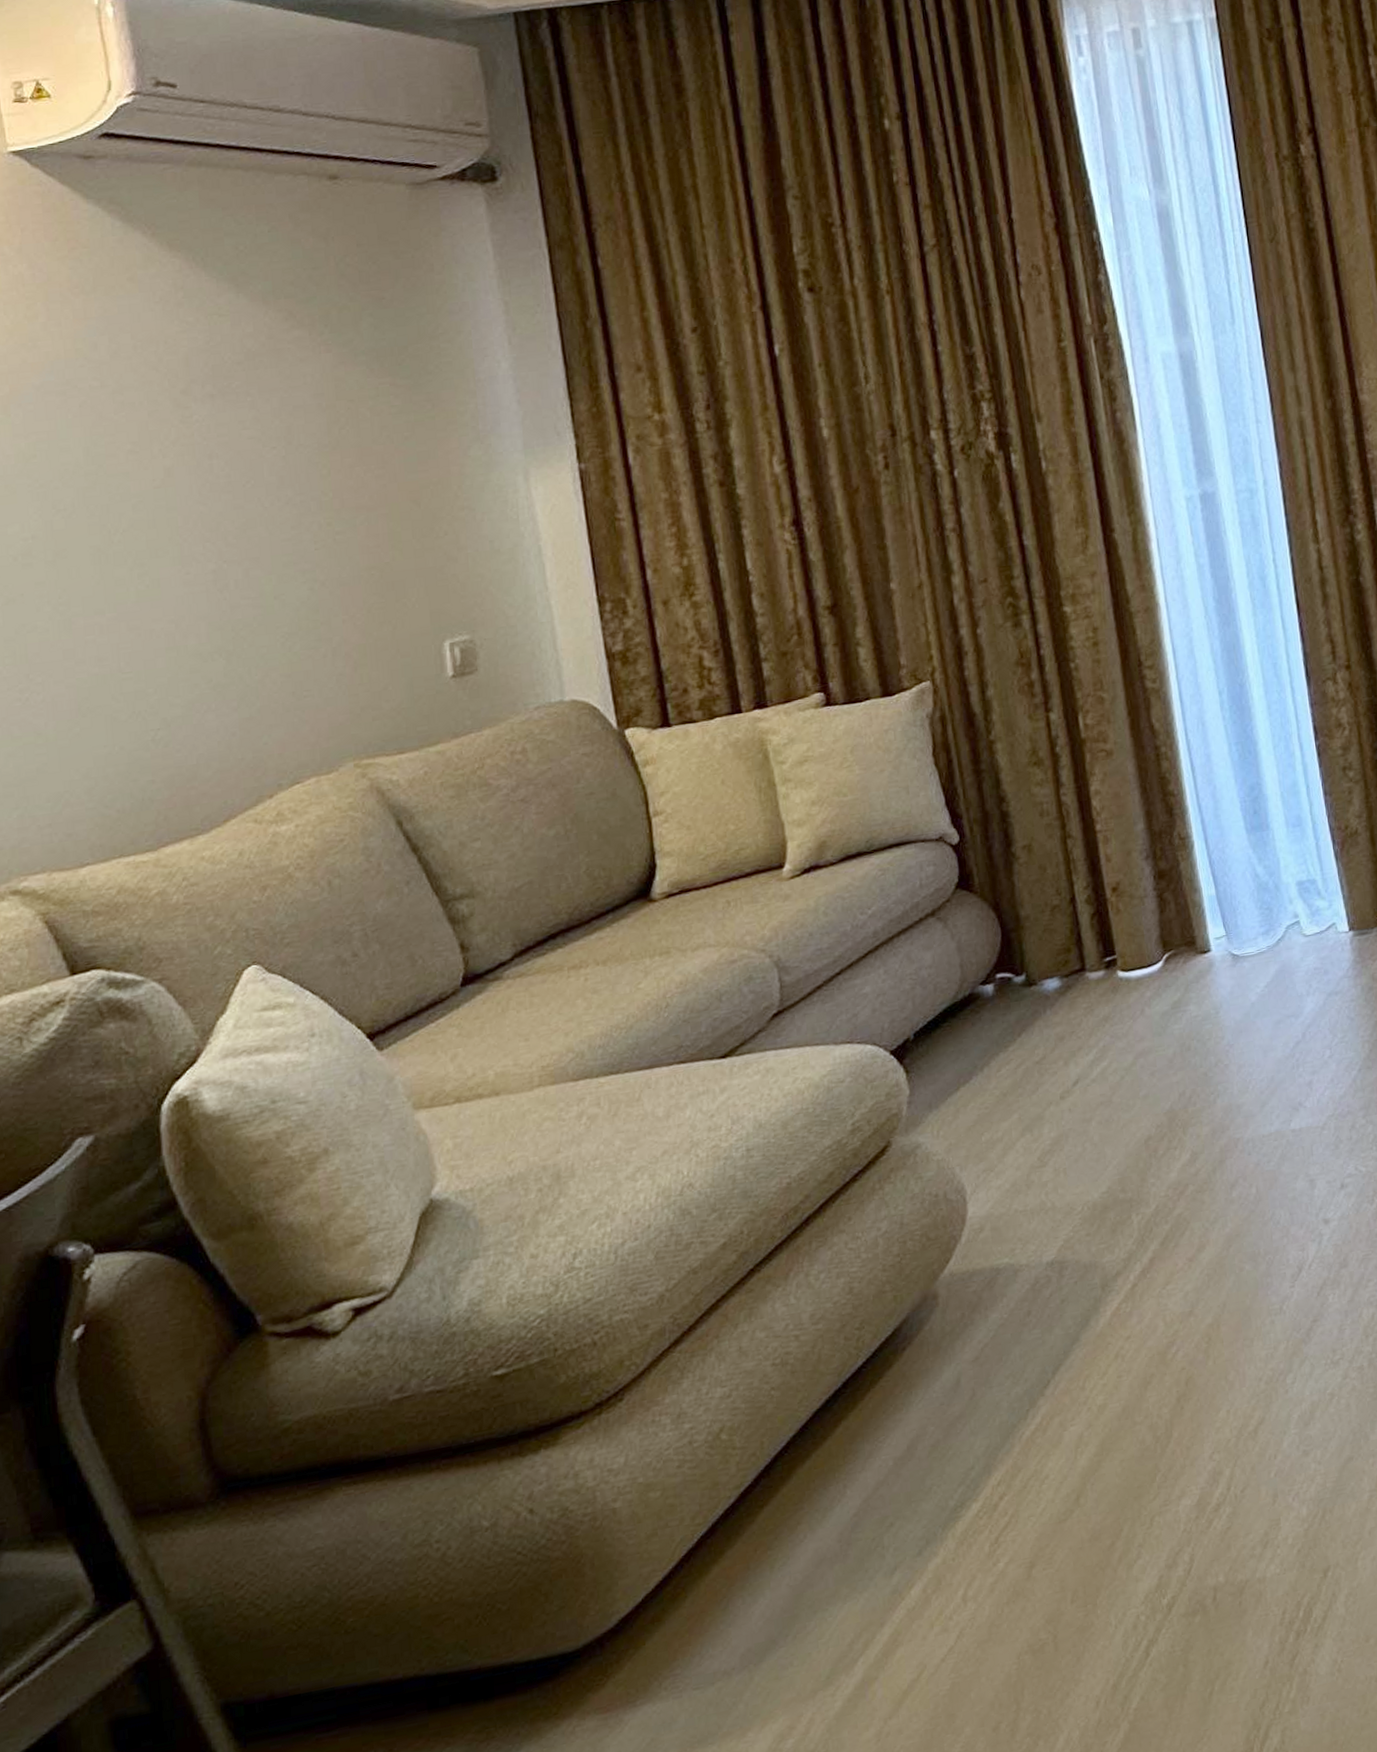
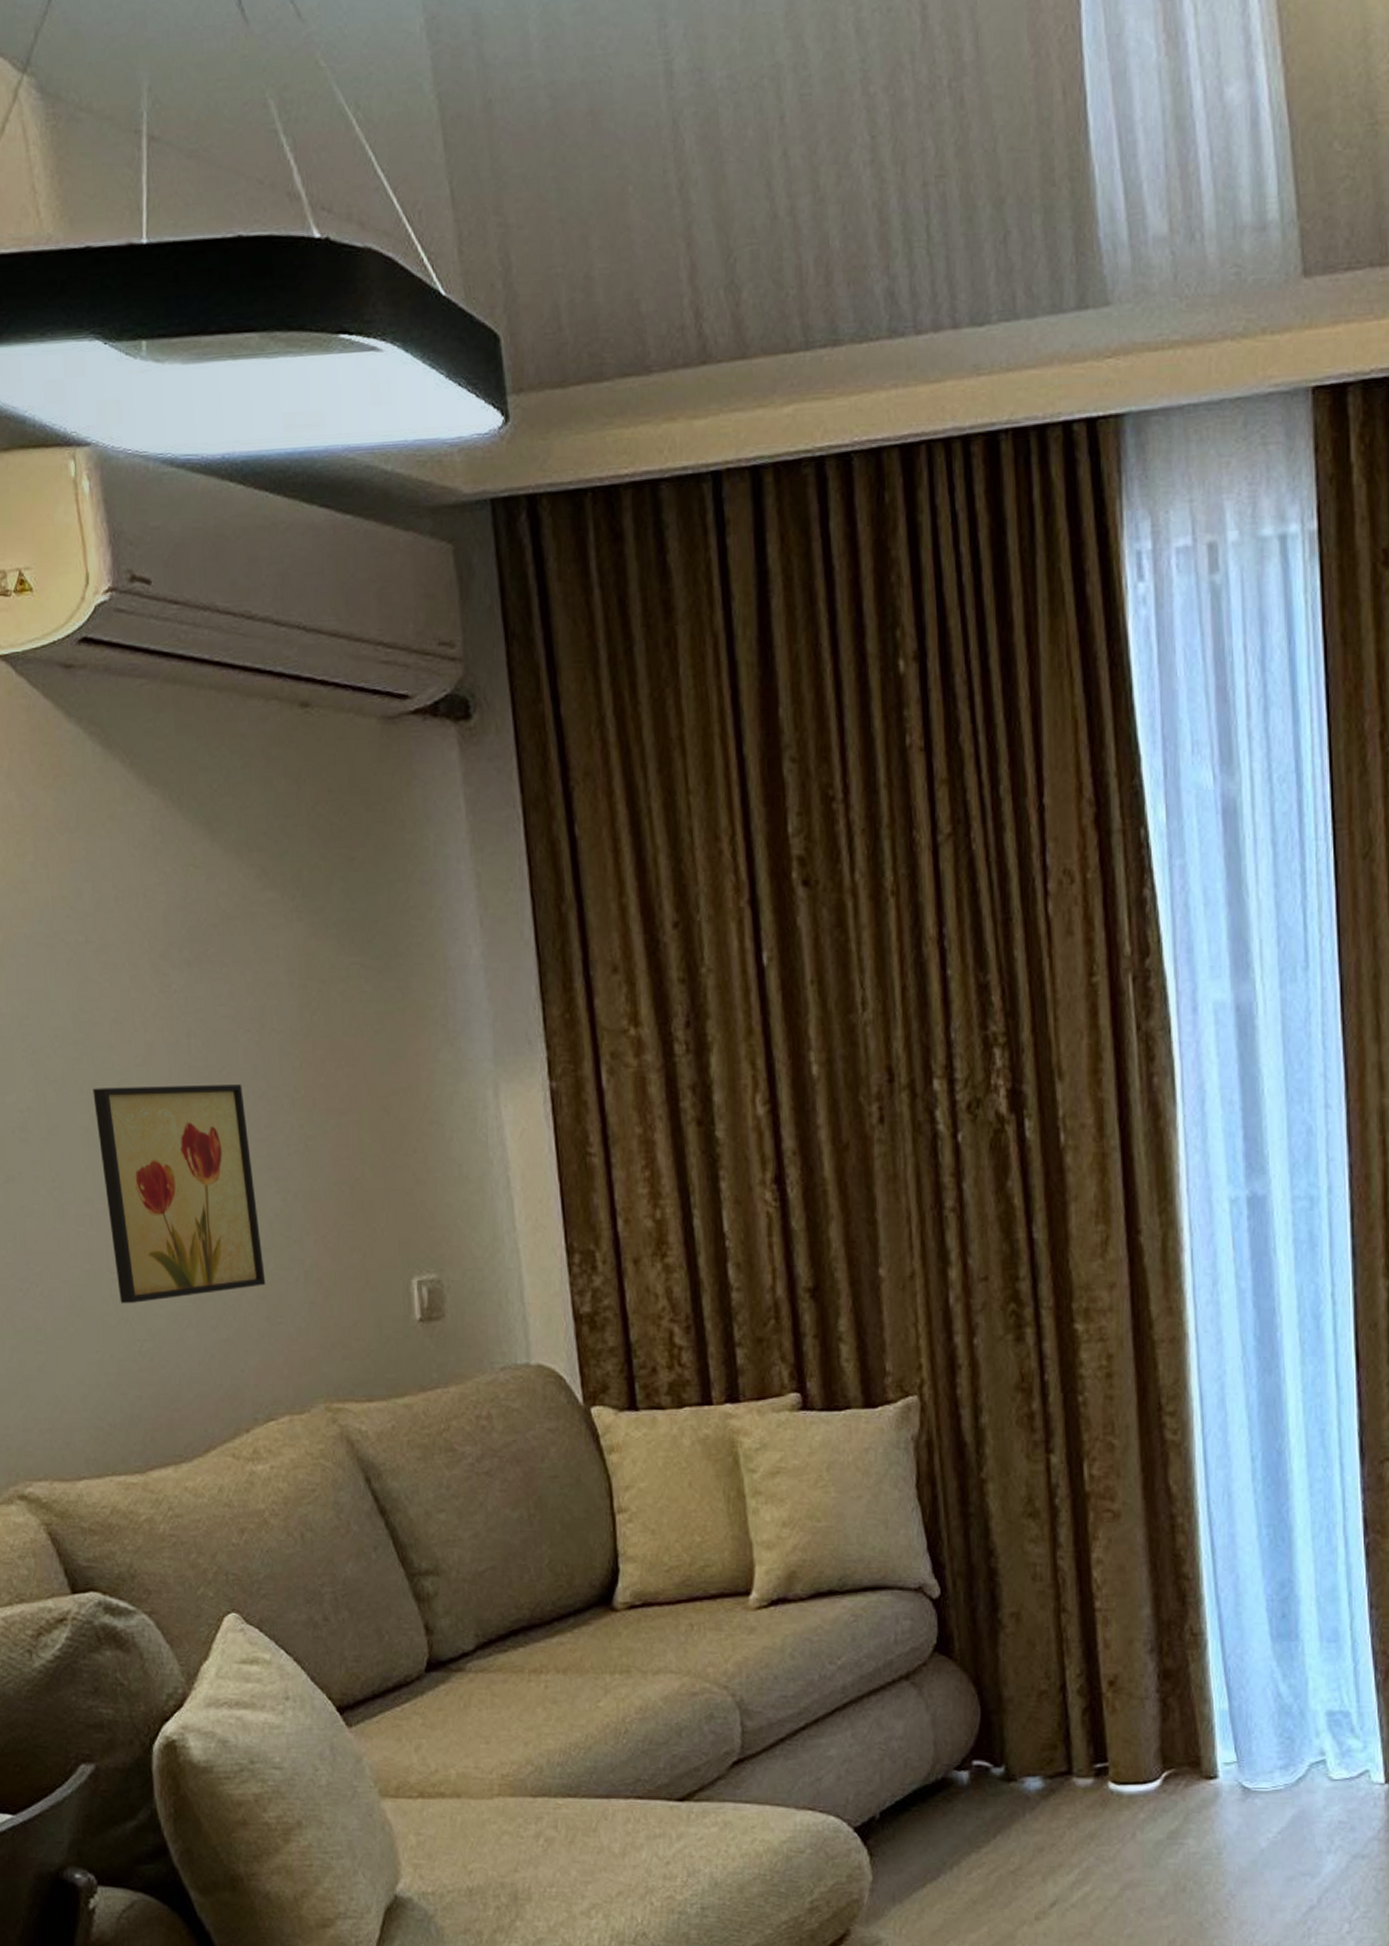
wall art: none [105,494,291,700] -> present [92,1084,266,1304]

